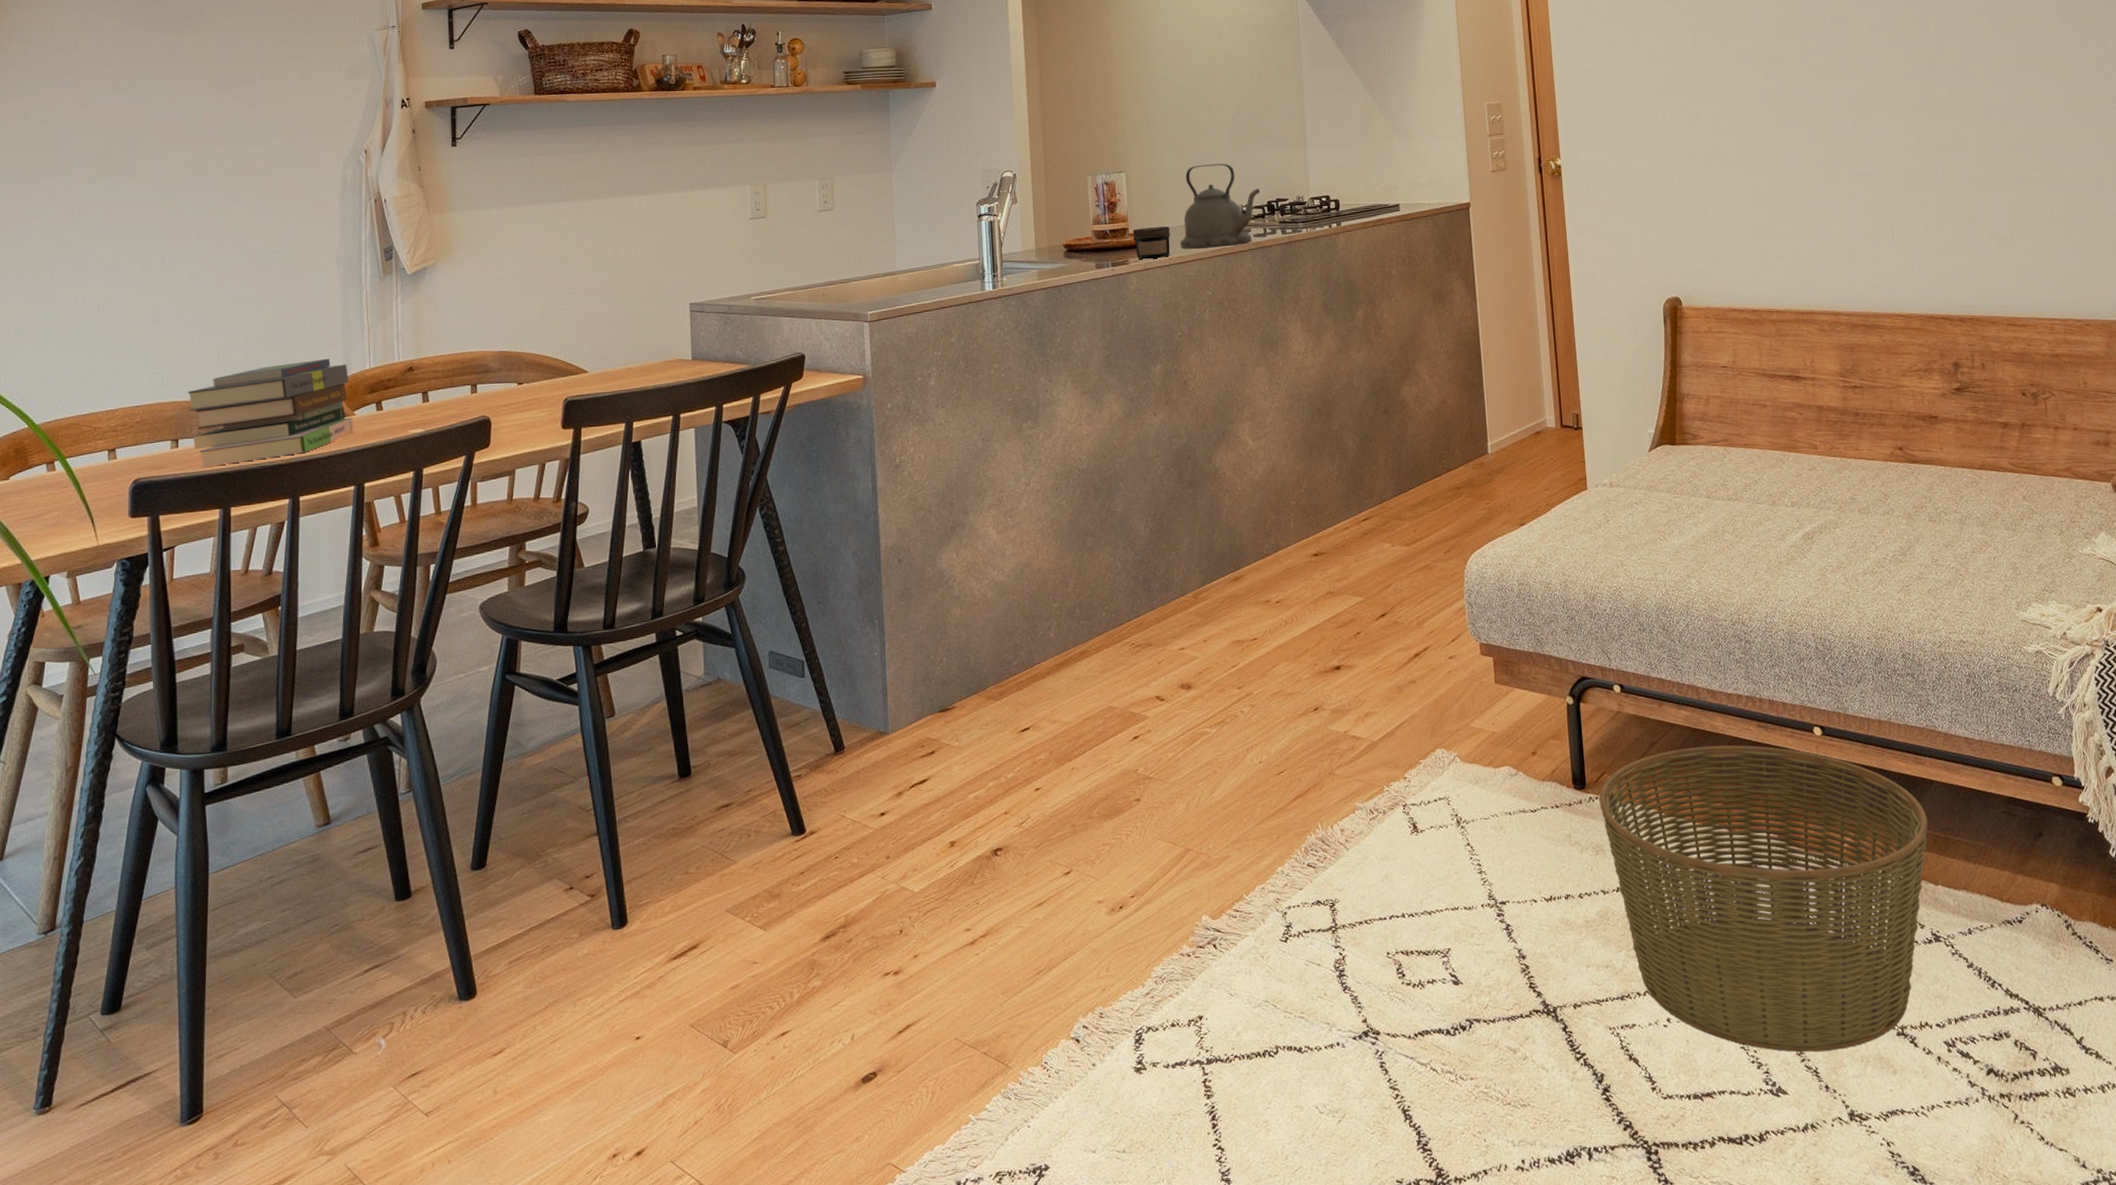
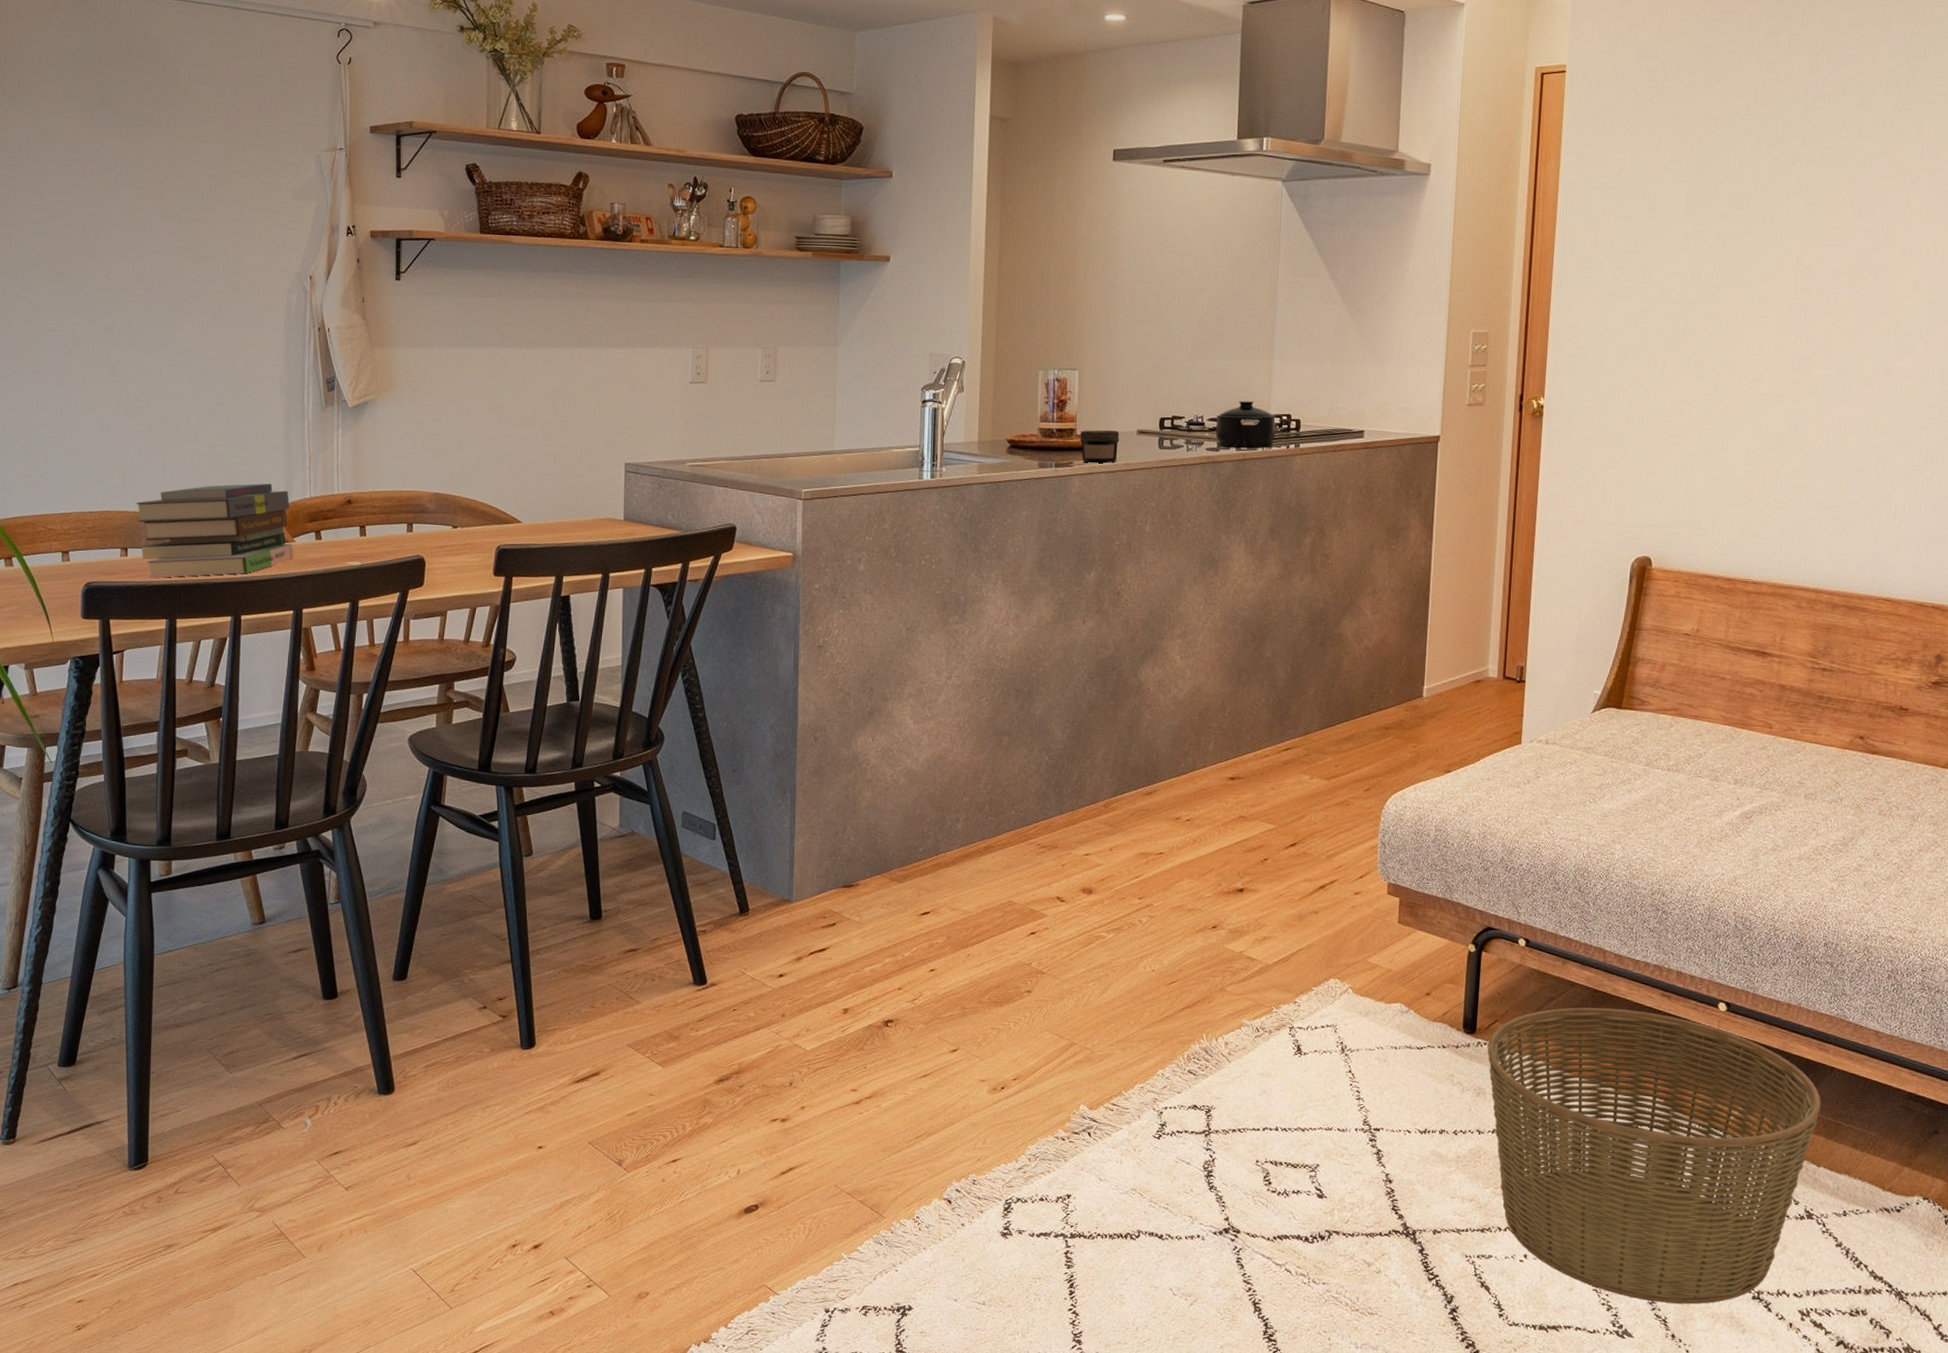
kettle: present [1180,163,1261,249] -> none [1128,369,1219,458]
saucepan: none [1259,186,1318,233] -> present [1216,401,1276,449]

